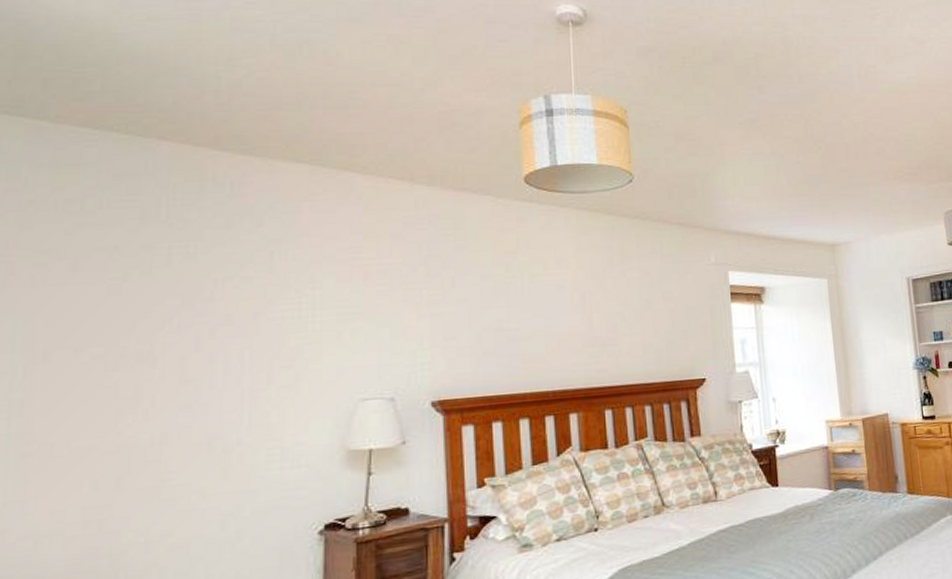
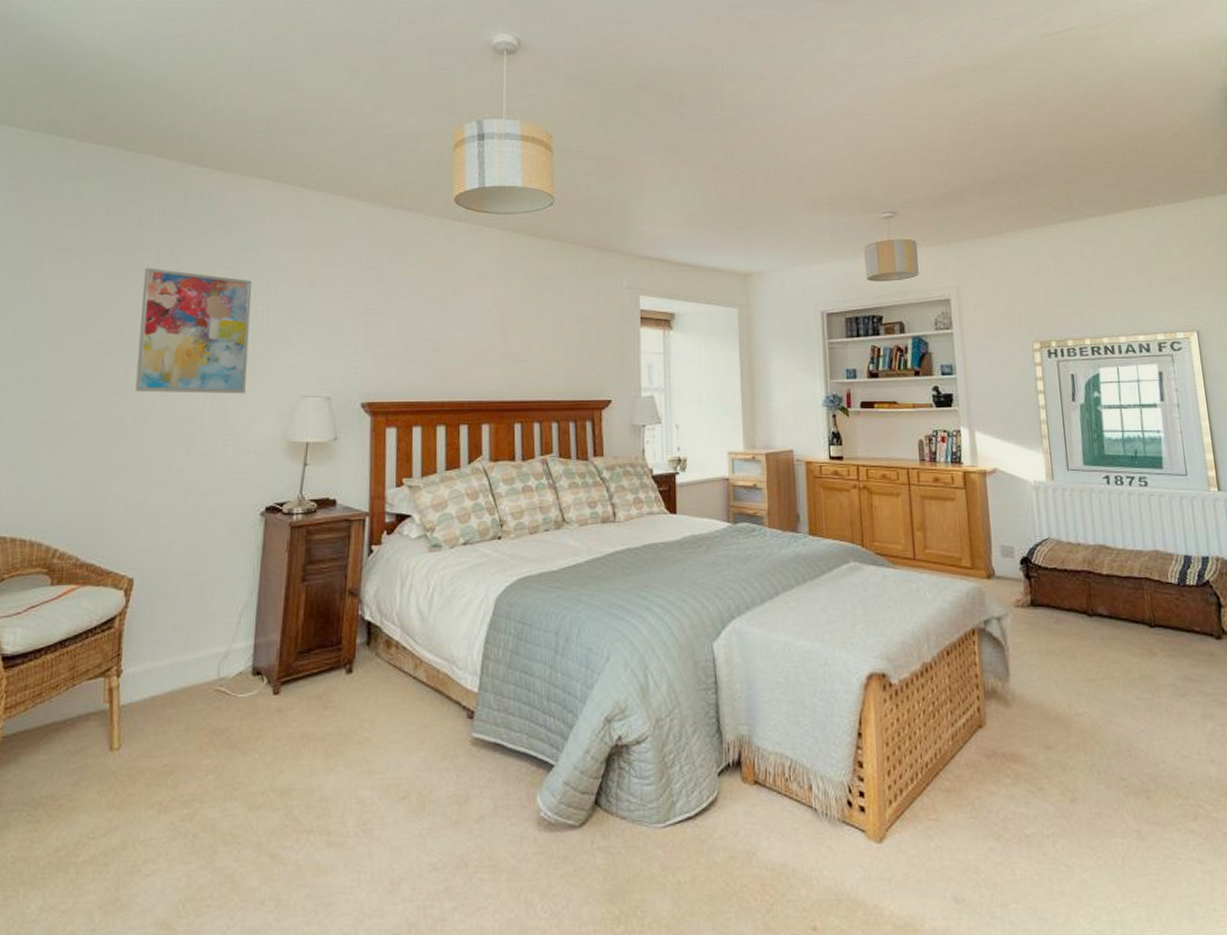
wall art: none [150,267,292,410] -> present [135,267,252,394]

